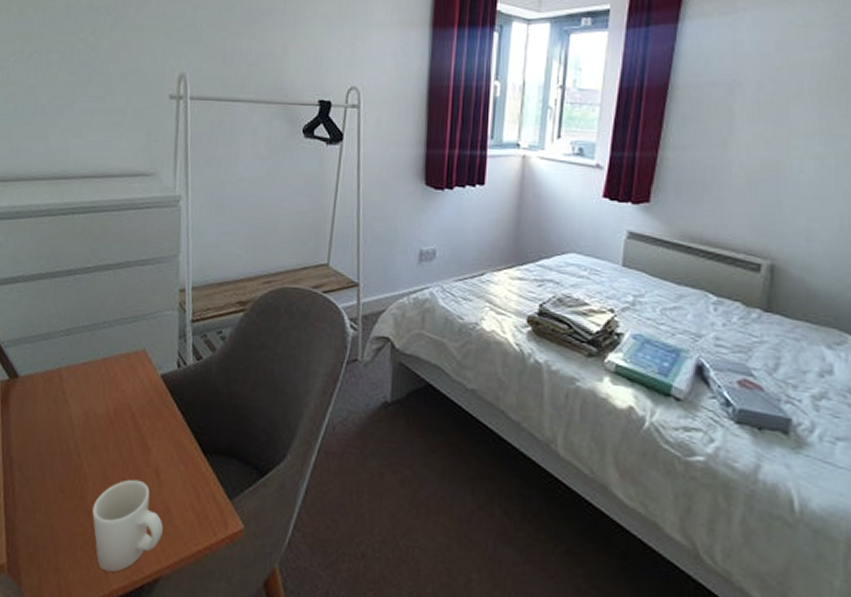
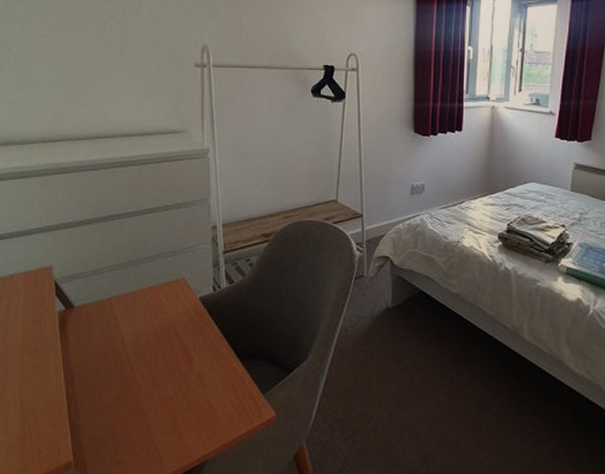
mug: present [92,479,163,573] -> none [146,384,208,460]

